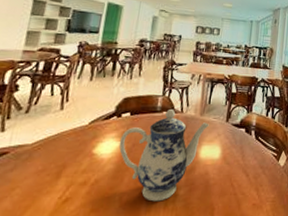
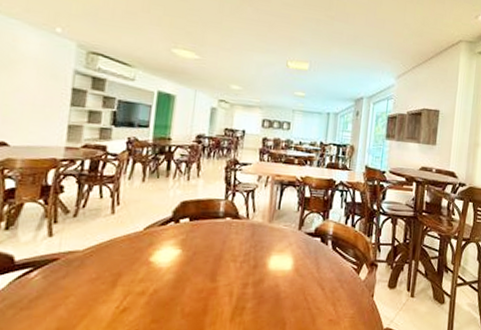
teapot: present [119,109,209,202] -> none [178,215,279,314]

